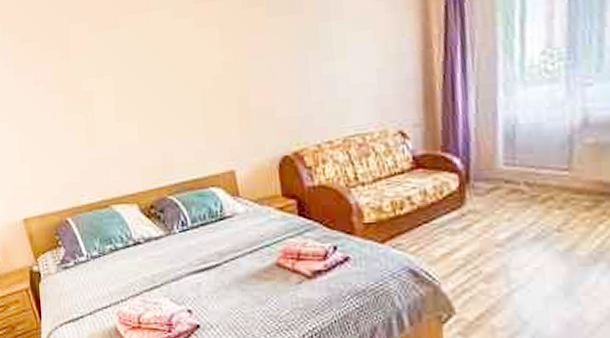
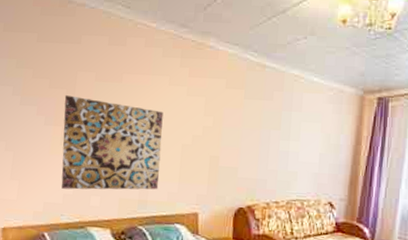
wall art: none [59,53,183,165] -> present [61,95,164,190]

